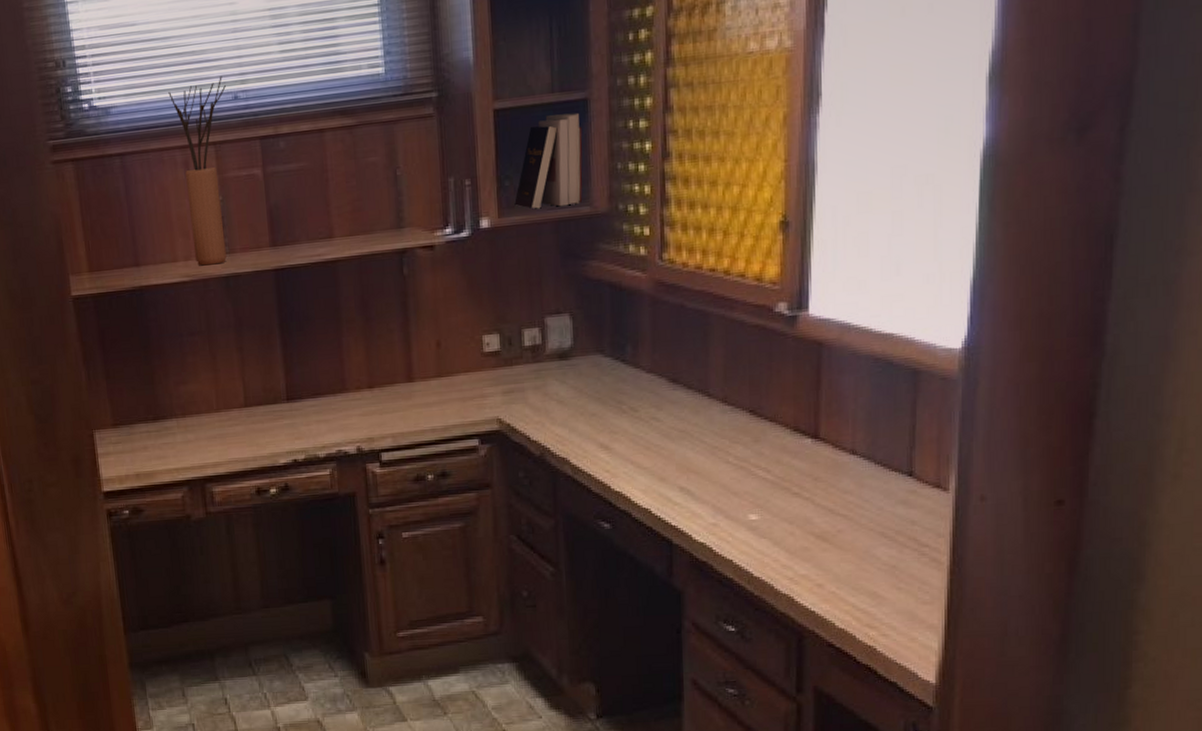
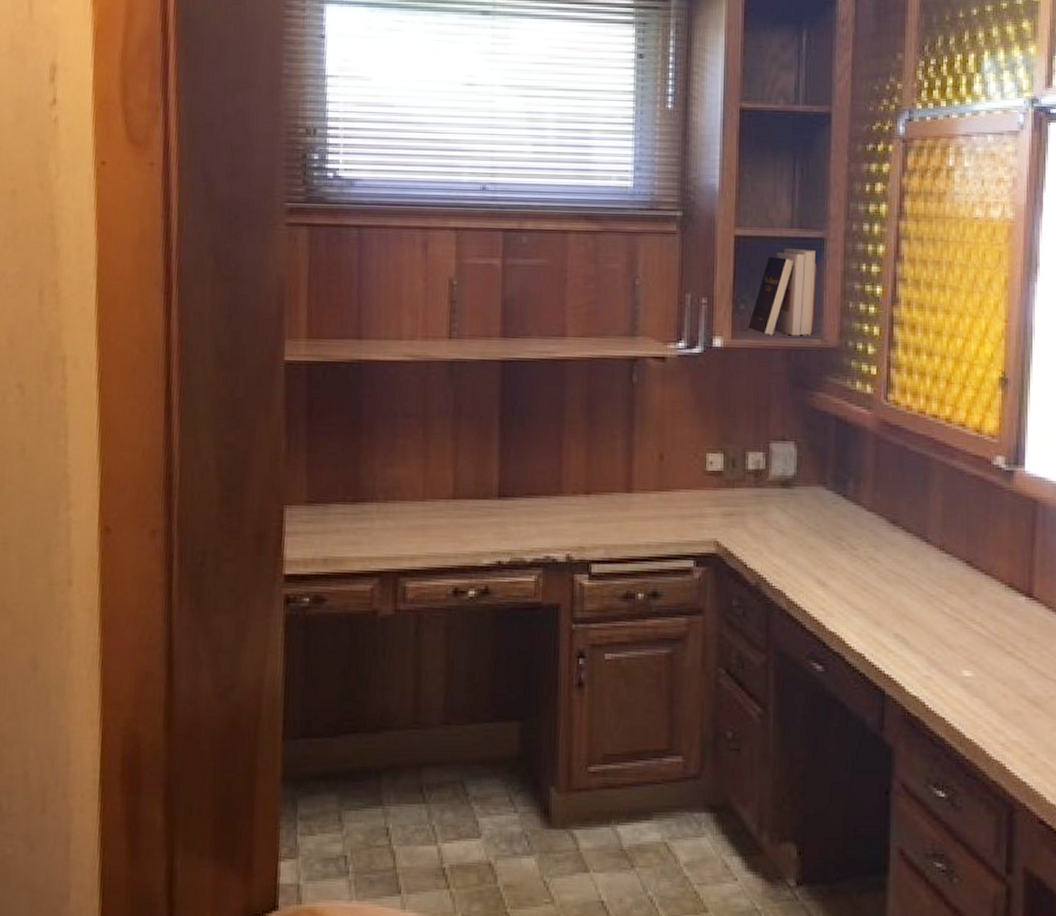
vase: present [168,75,227,266] -> none [416,166,475,348]

